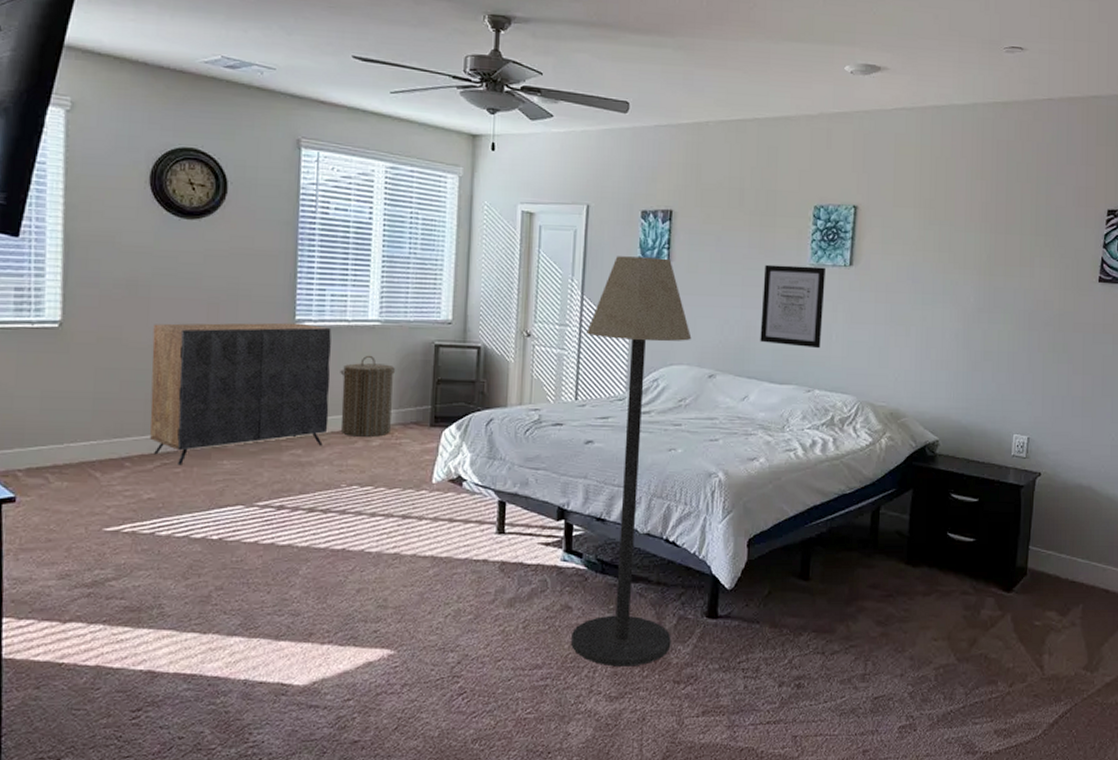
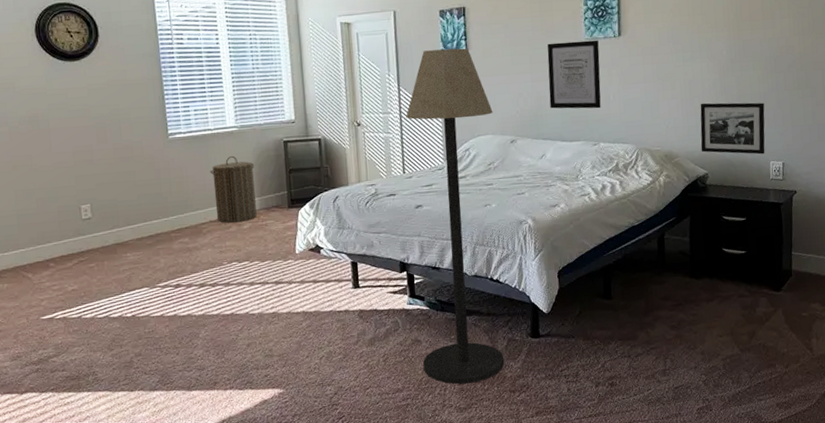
dresser: present [150,322,332,466] -> none [56,136,207,261]
picture frame: none [933,356,1012,425] -> present [700,102,765,155]

